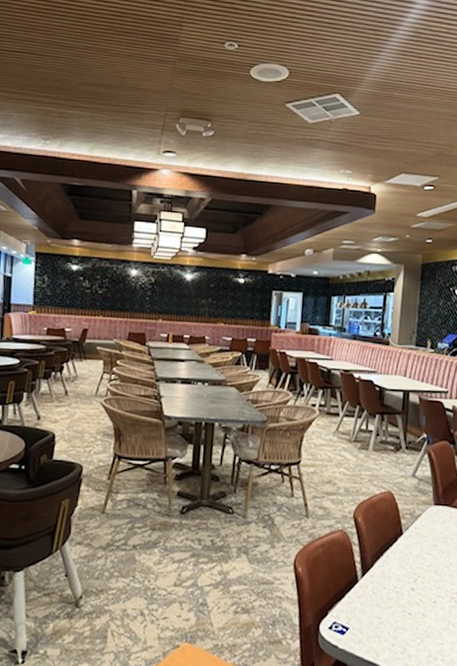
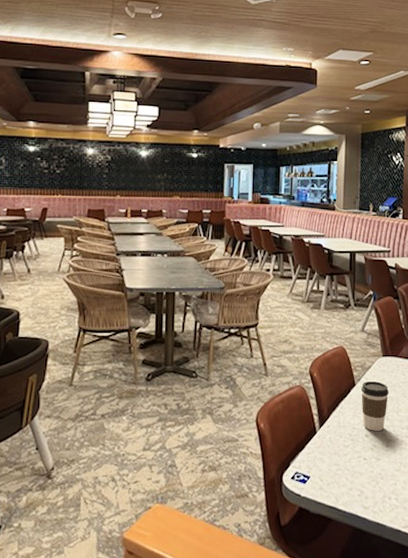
coffee cup: none [409,531,439,585] -> present [361,381,389,431]

